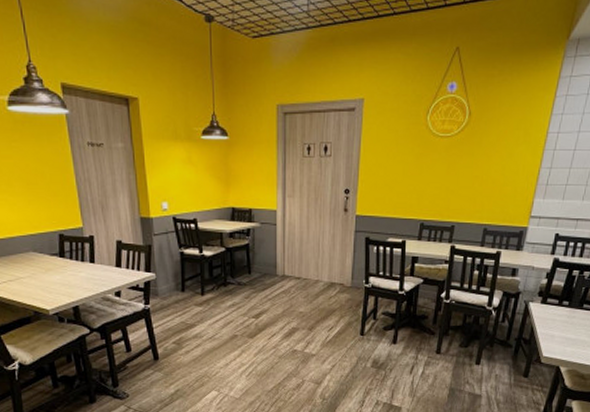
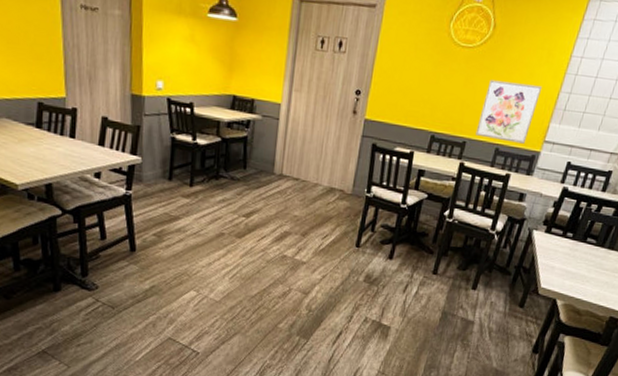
wall art: none [463,164,523,221] -> present [475,79,543,144]

